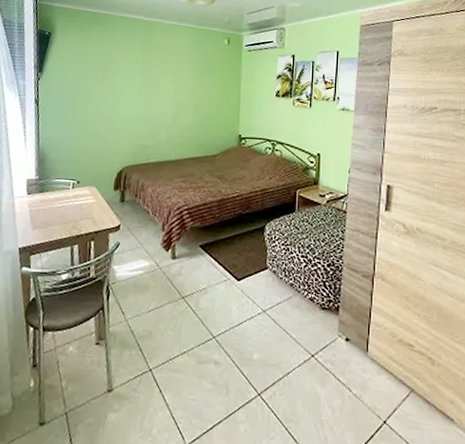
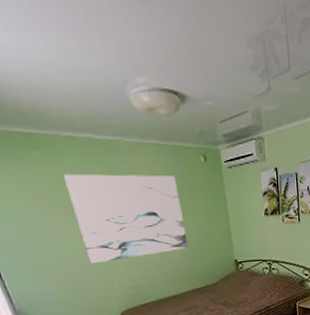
wall art: none [109,44,200,119] -> present [64,173,189,263]

